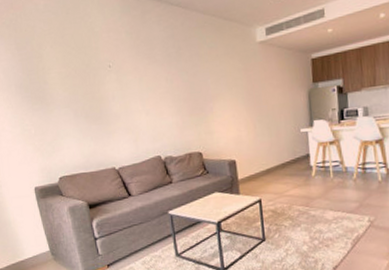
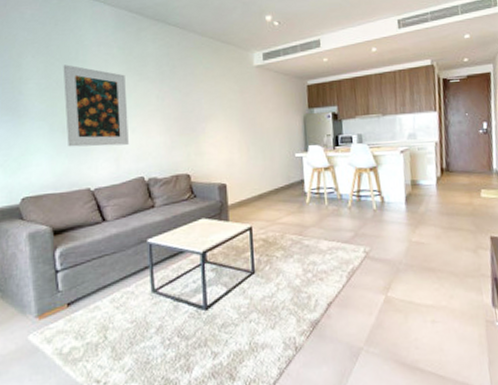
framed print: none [78,52,145,131] -> present [63,64,130,147]

